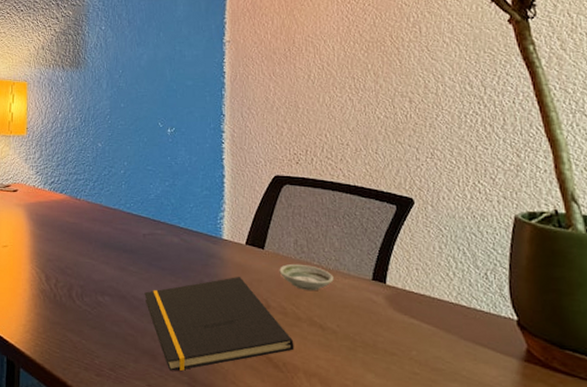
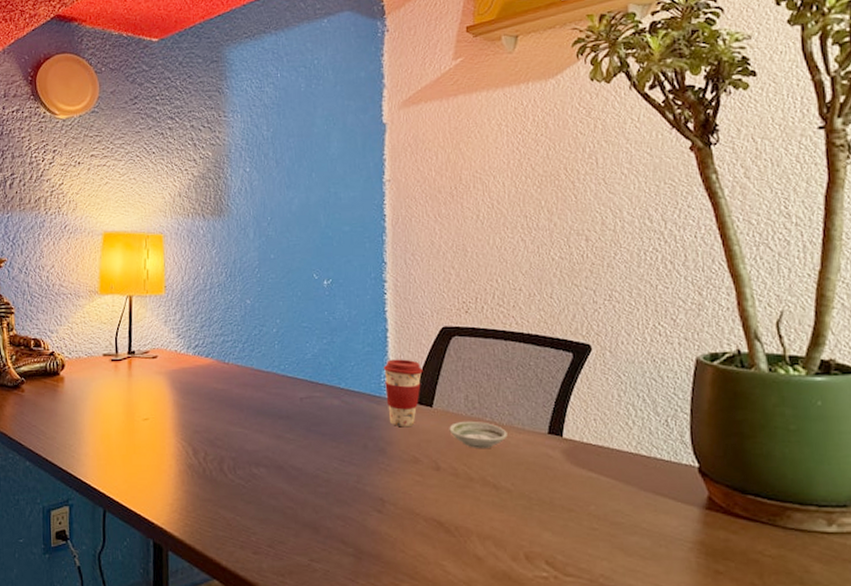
notepad: present [144,277,294,371] -> none [303,438,467,543]
coffee cup: none [219,203,256,267] -> present [383,359,423,428]

